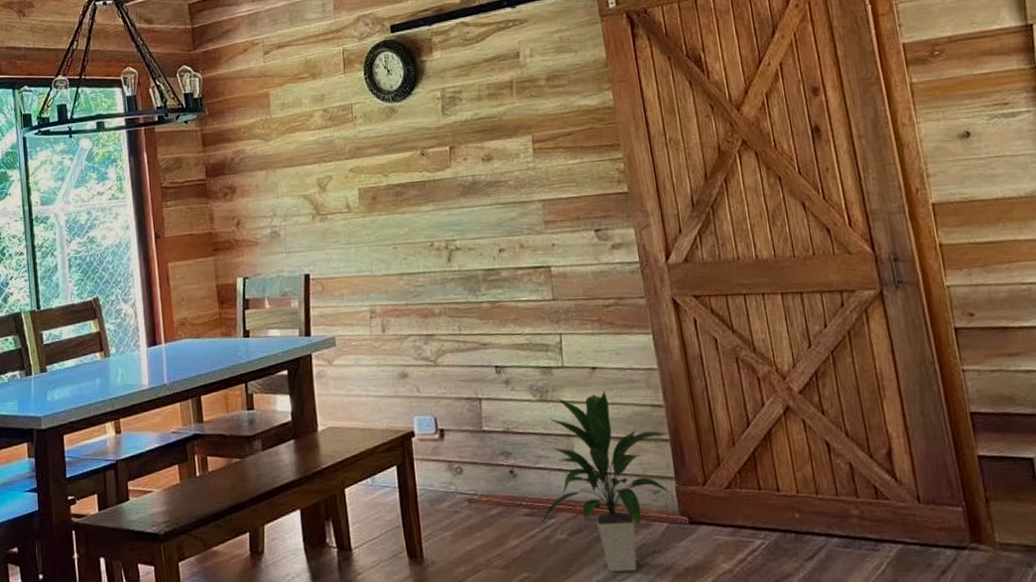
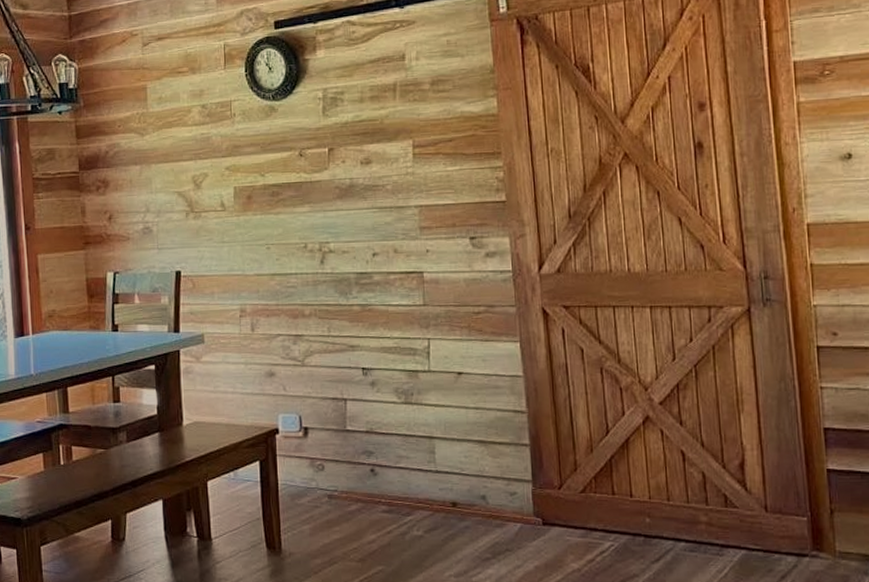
indoor plant: present [541,391,670,571] -> none [398,395,529,567]

